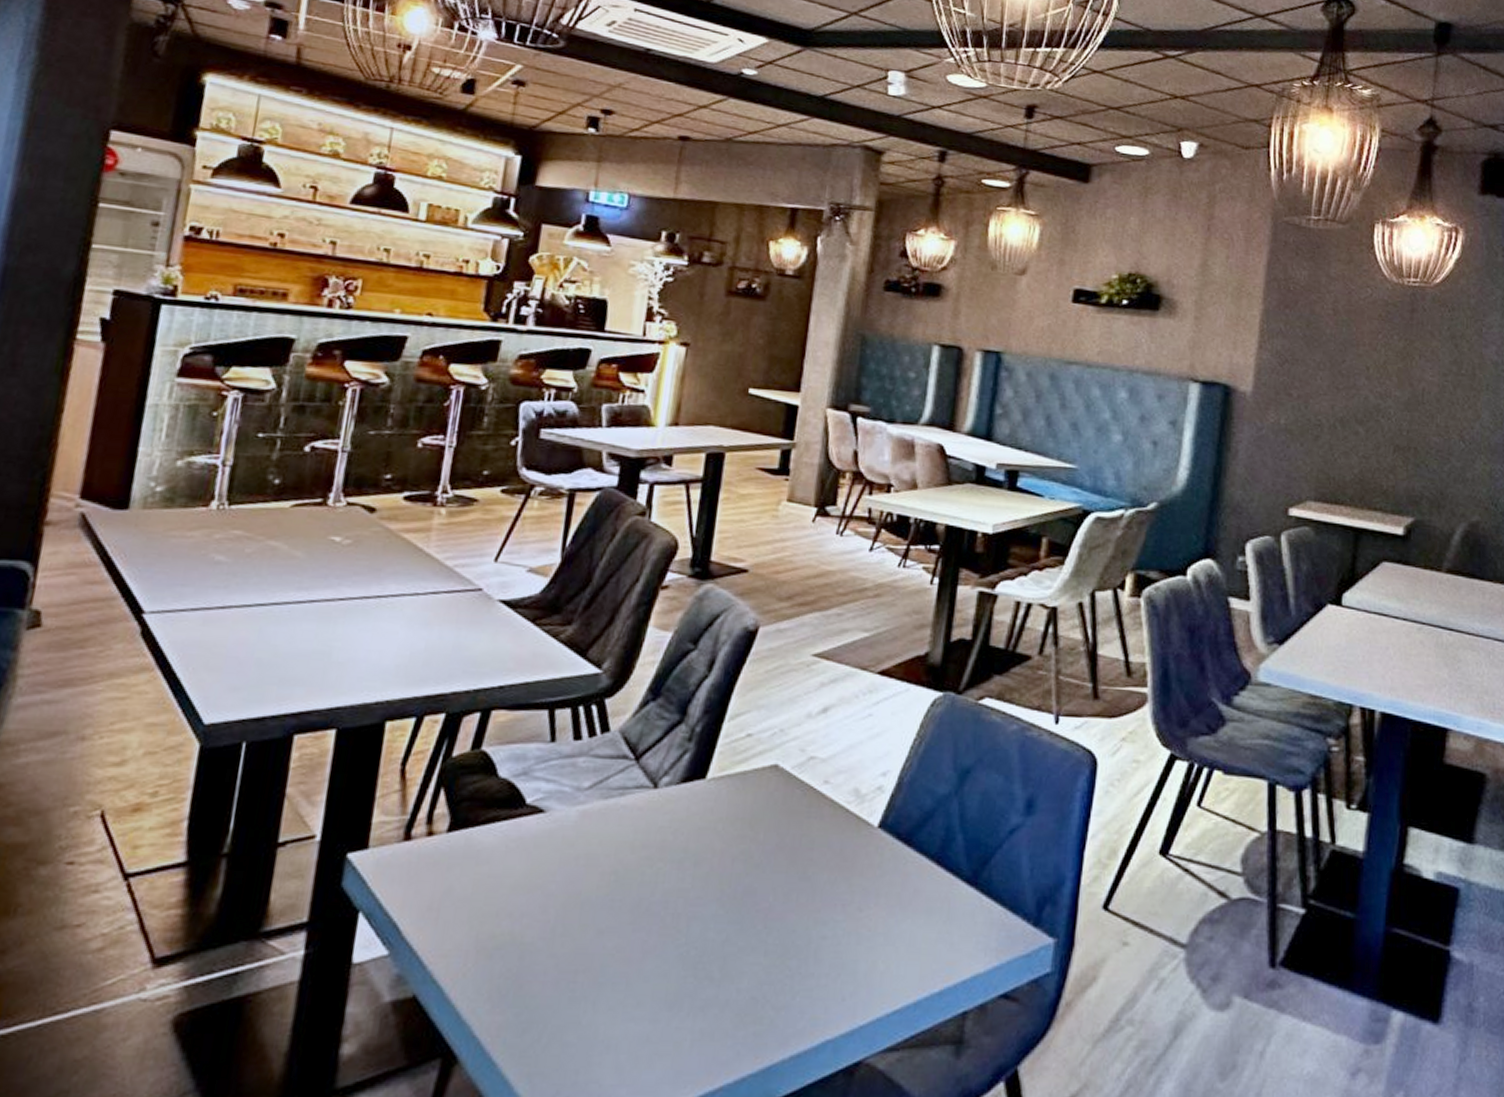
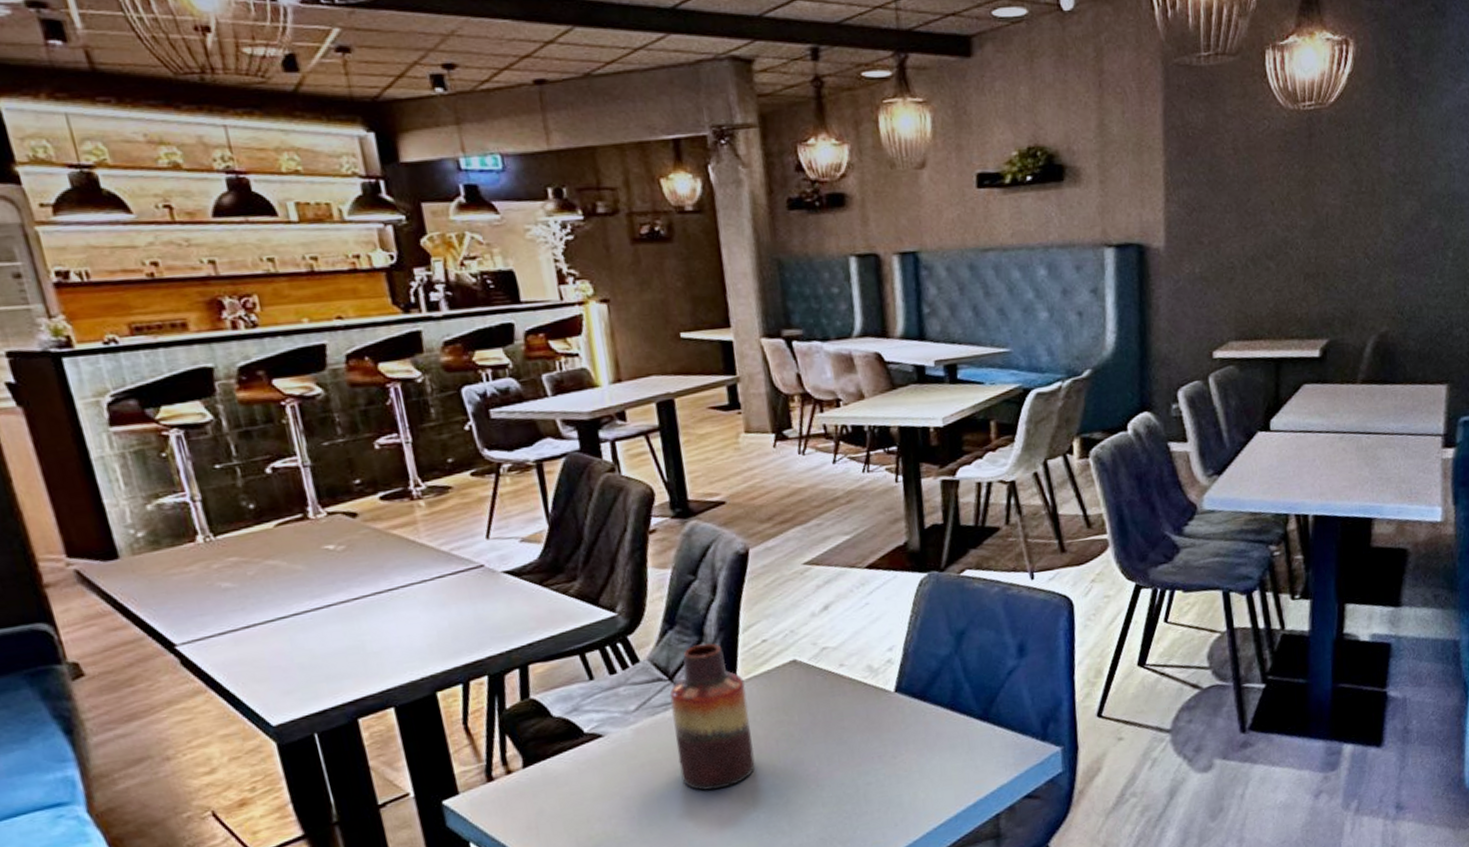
vase: none [615,724,716,907] -> present [669,643,755,790]

